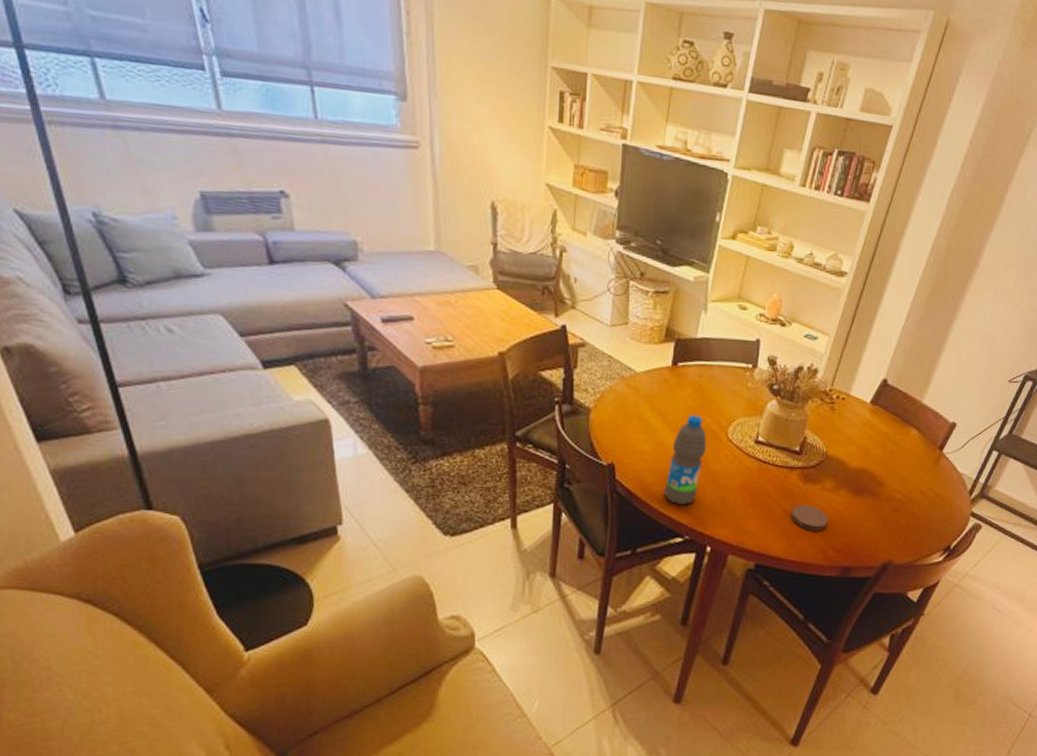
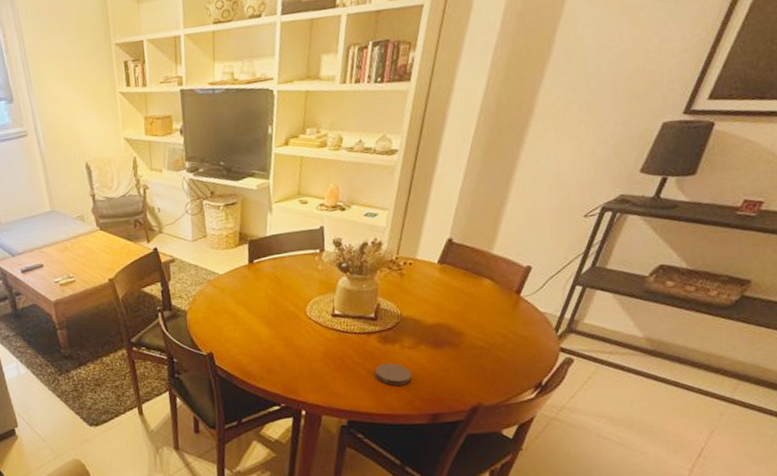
water bottle: present [664,414,707,506] -> none [257,301,290,379]

